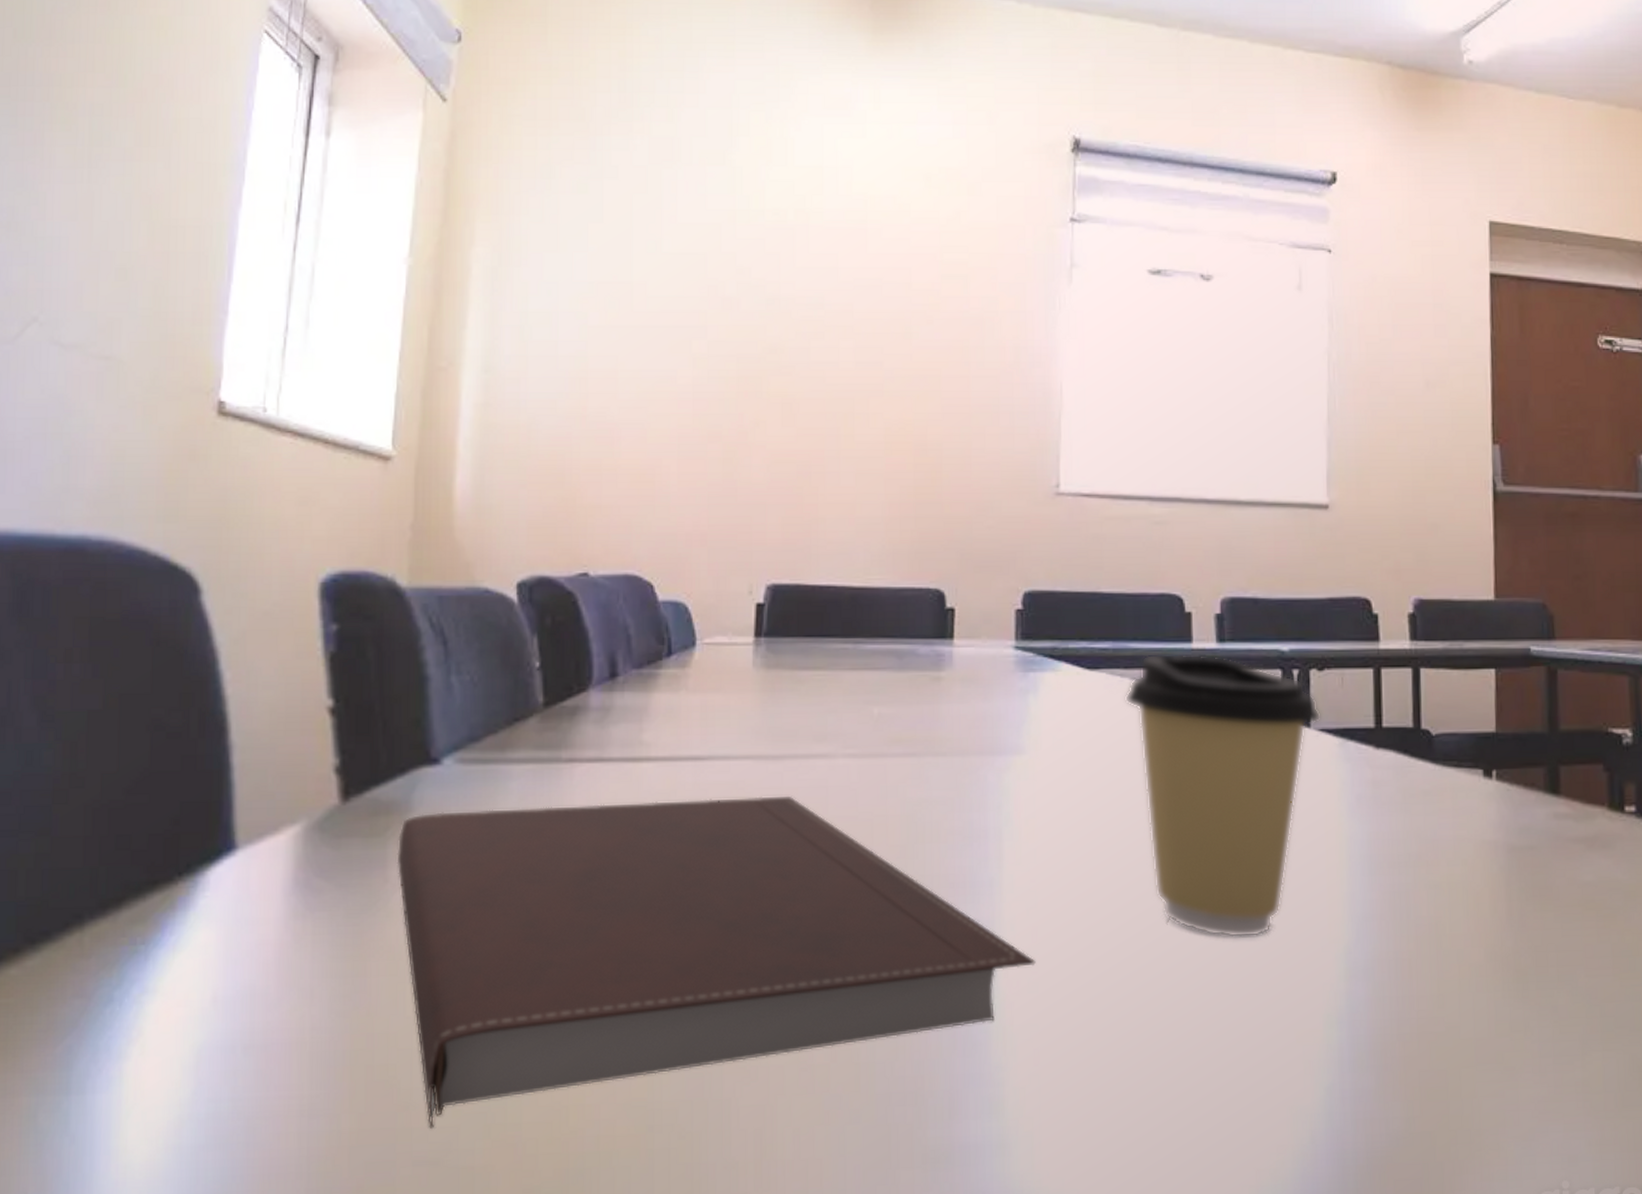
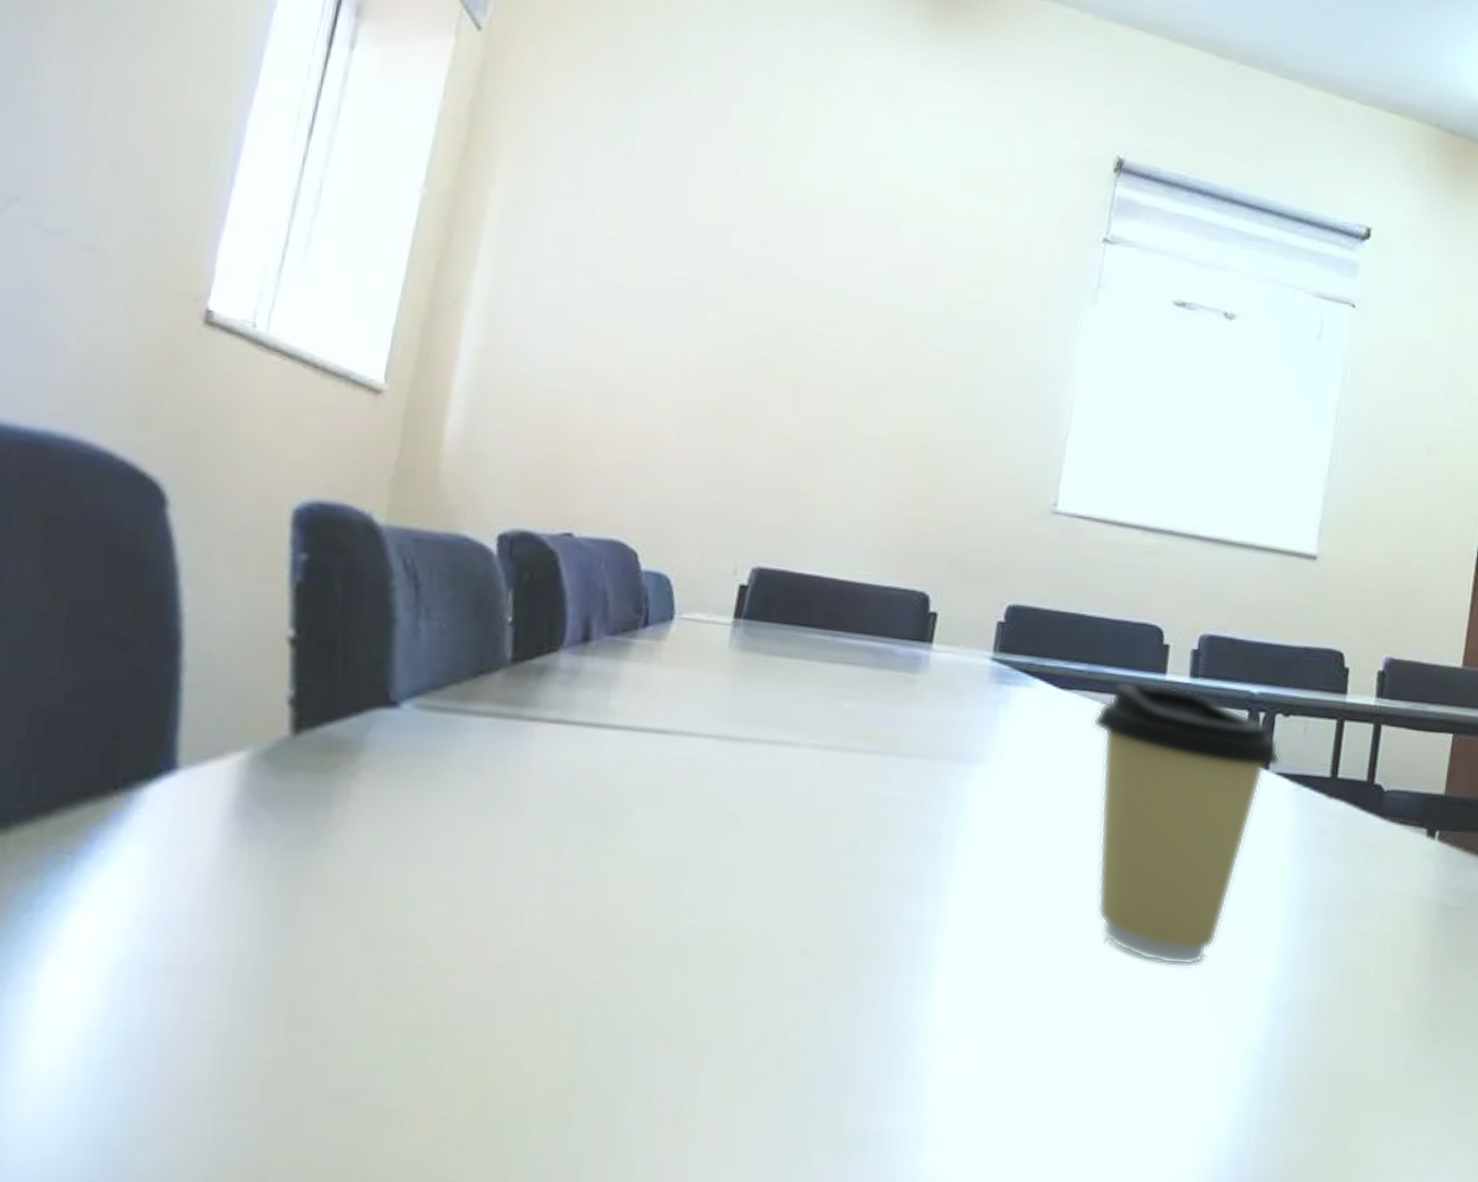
notebook: present [397,795,1036,1128] -> none [342,755,972,1067]

